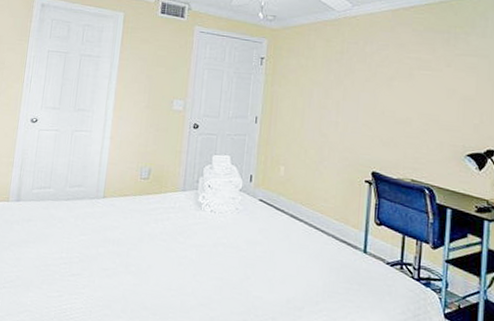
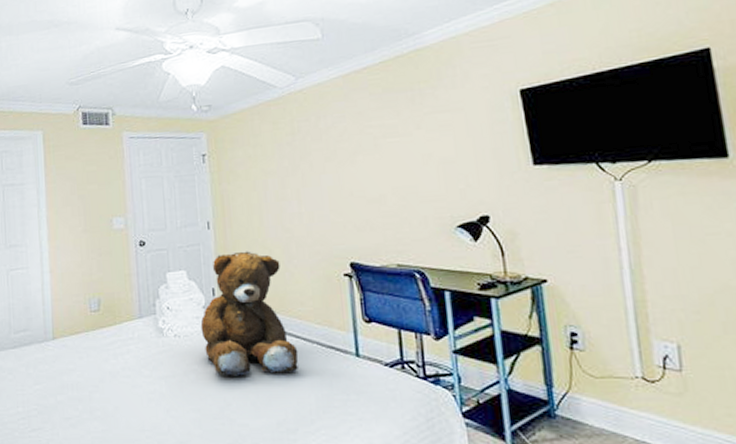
teddy bear: none [234,146,315,259] -> present [200,251,299,376]

